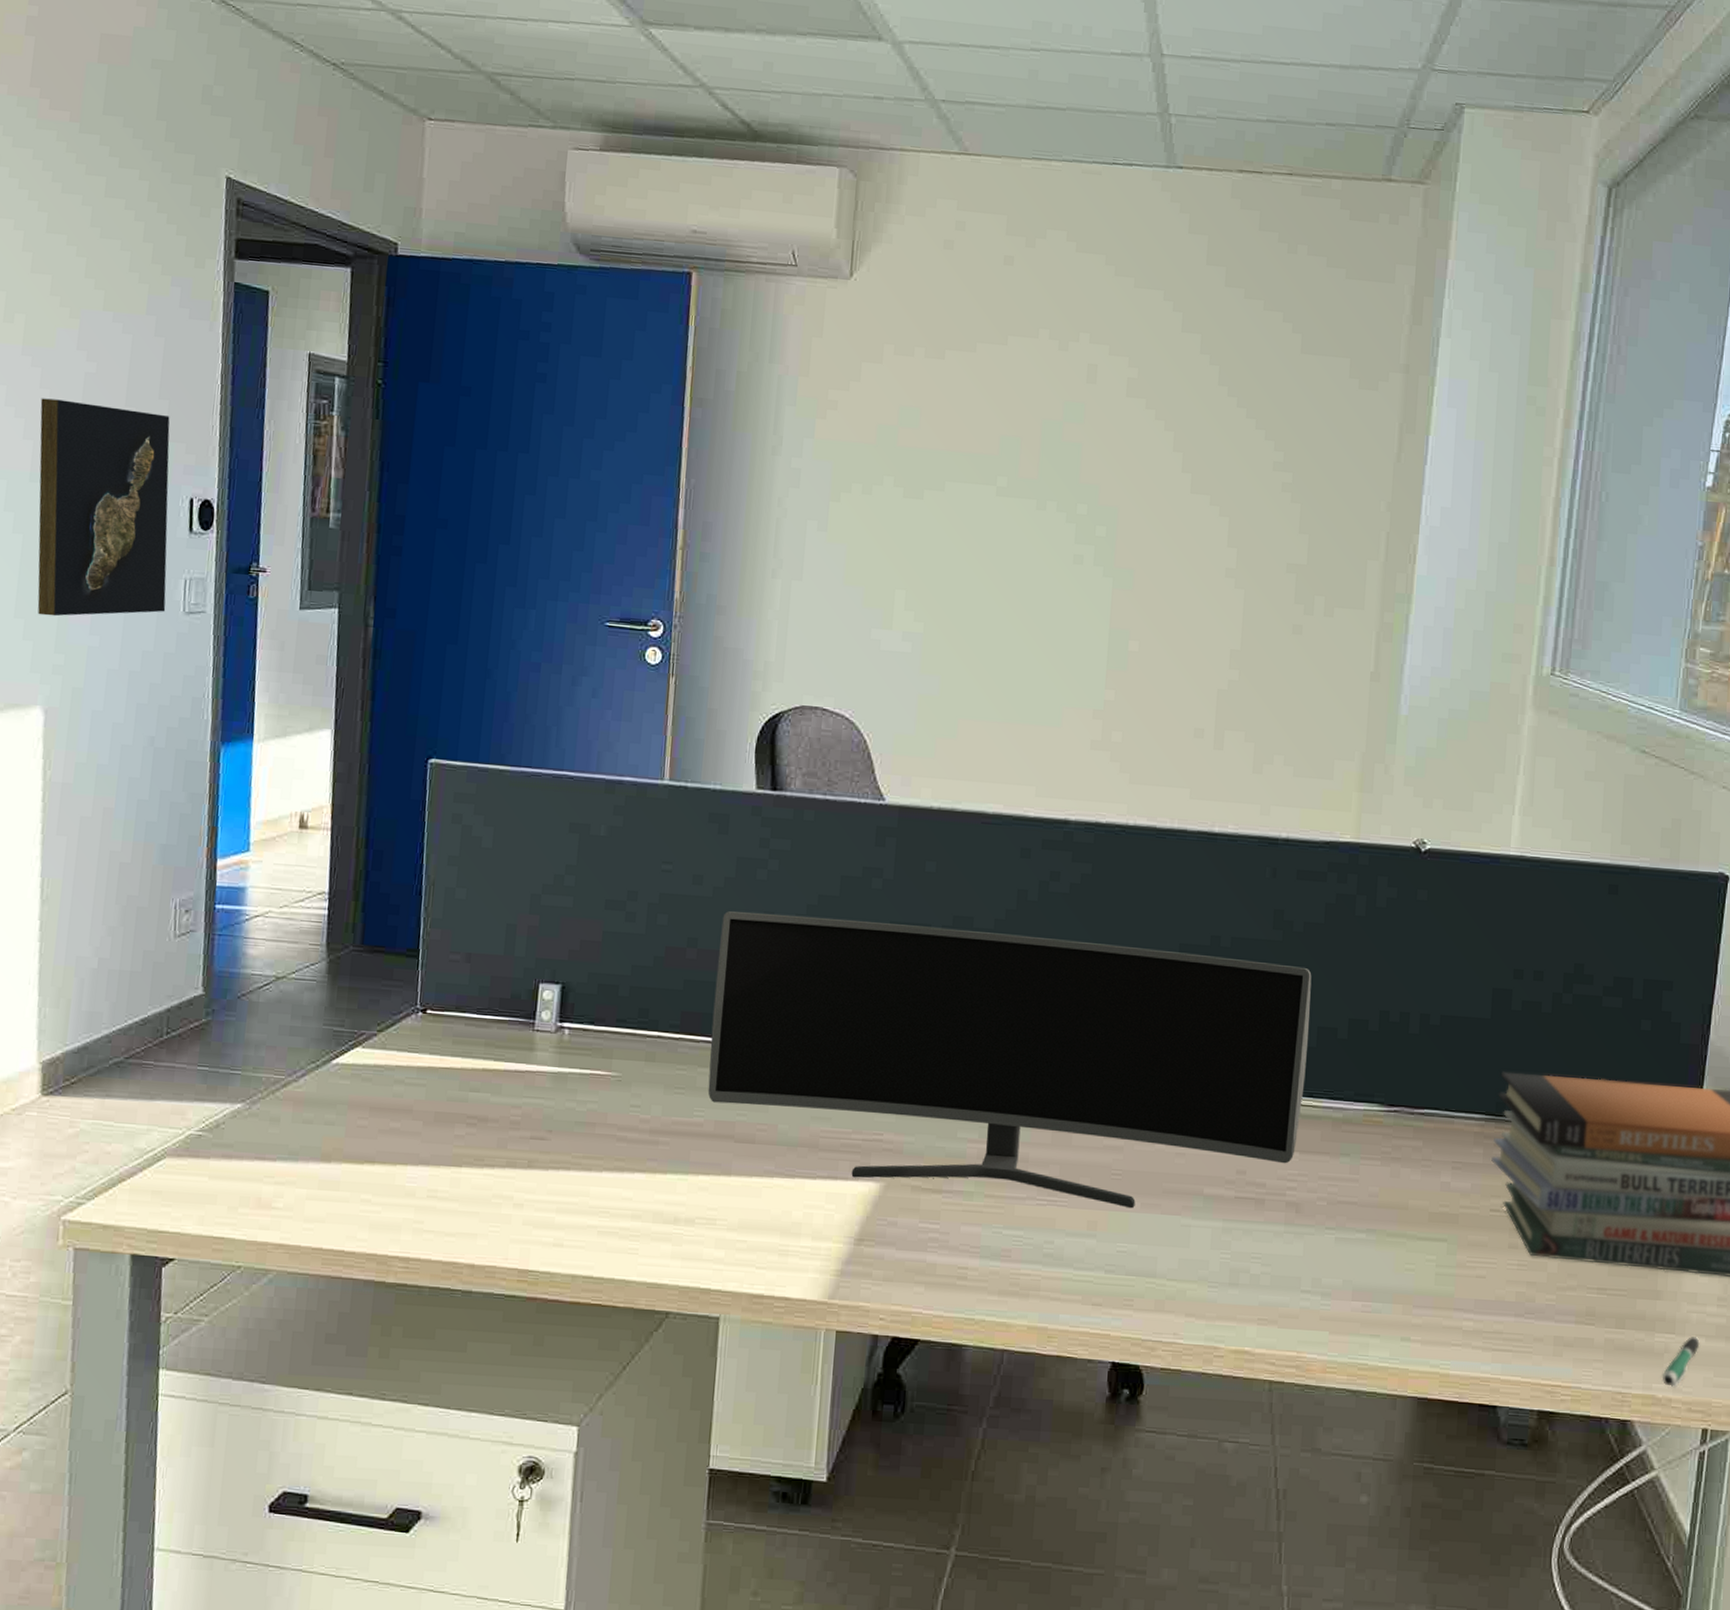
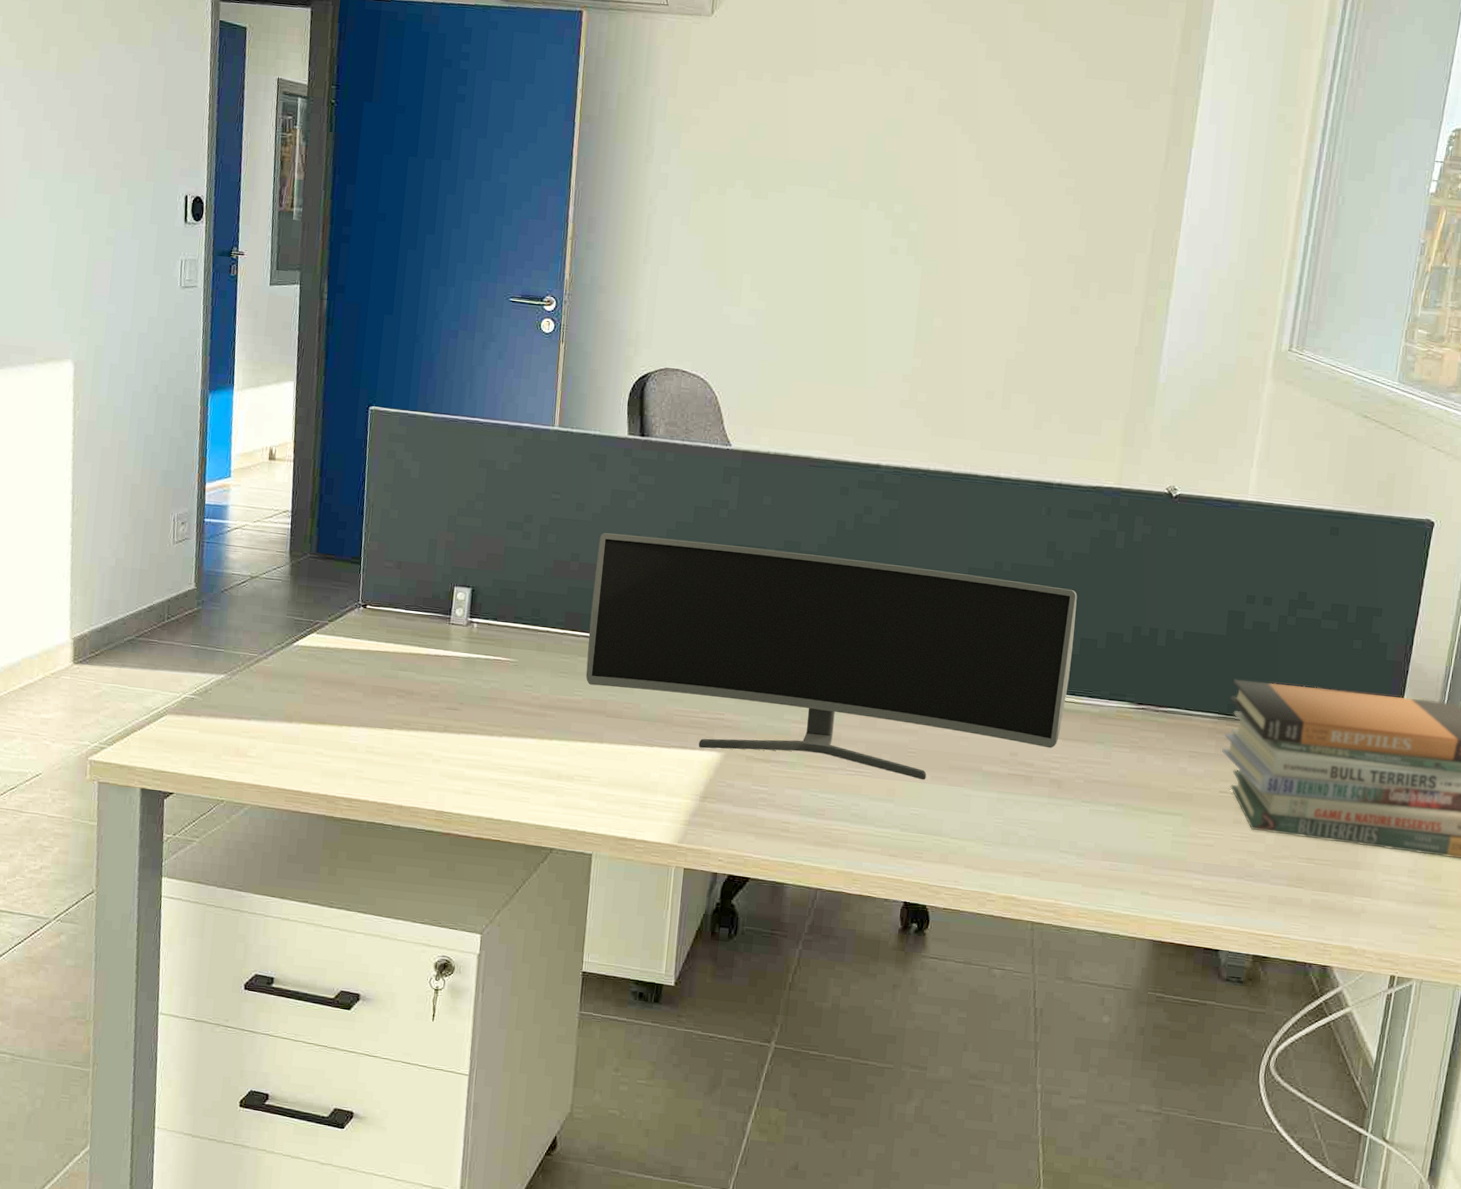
map: present [37,398,170,617] -> none [68,114,170,289]
pen: present [1662,1337,1700,1388] -> none [1358,900,1392,942]

